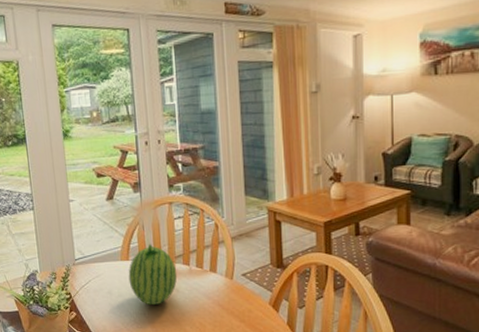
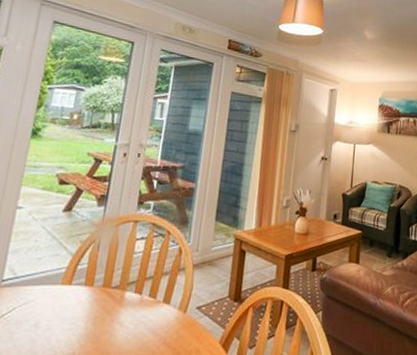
fruit: present [128,244,178,304] -> none [64,267,126,342]

